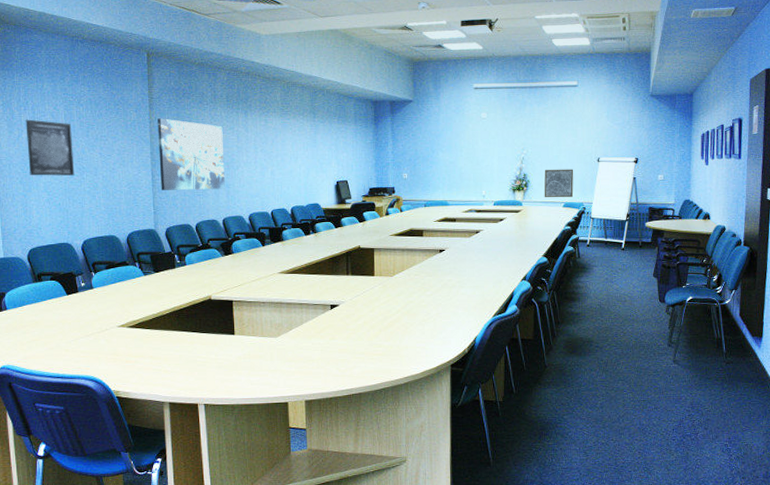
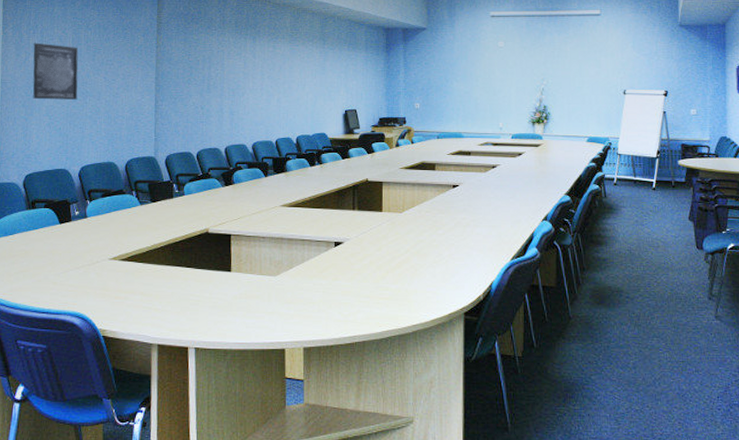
wall art: present [157,118,225,190] -> none [163,43,230,116]
wall art: present [544,169,574,198] -> none [566,101,598,132]

